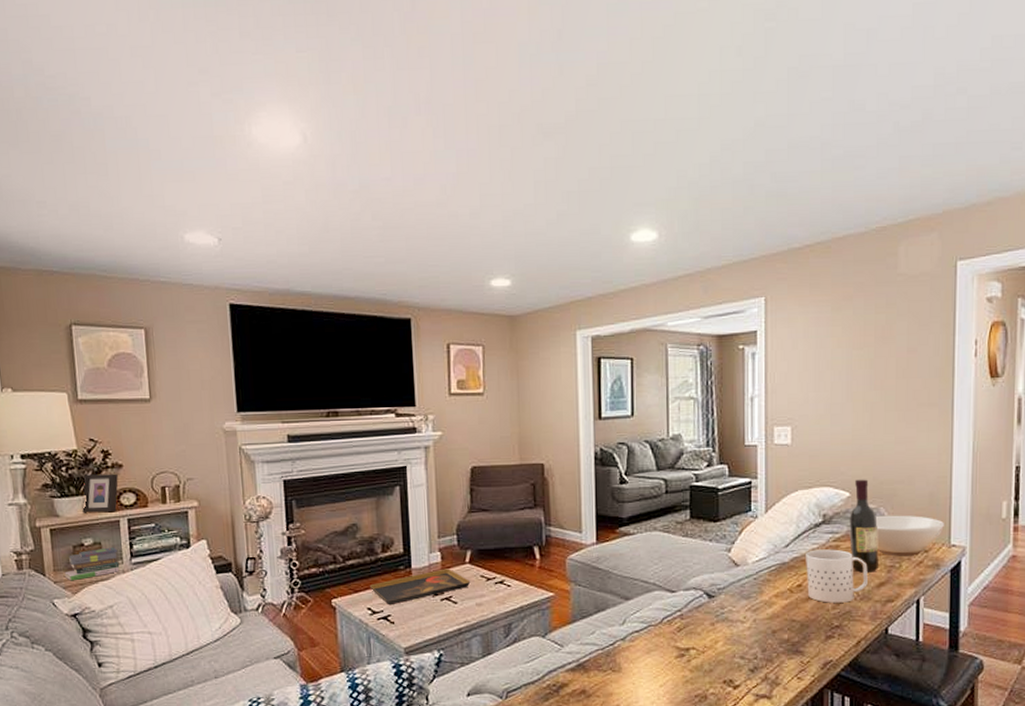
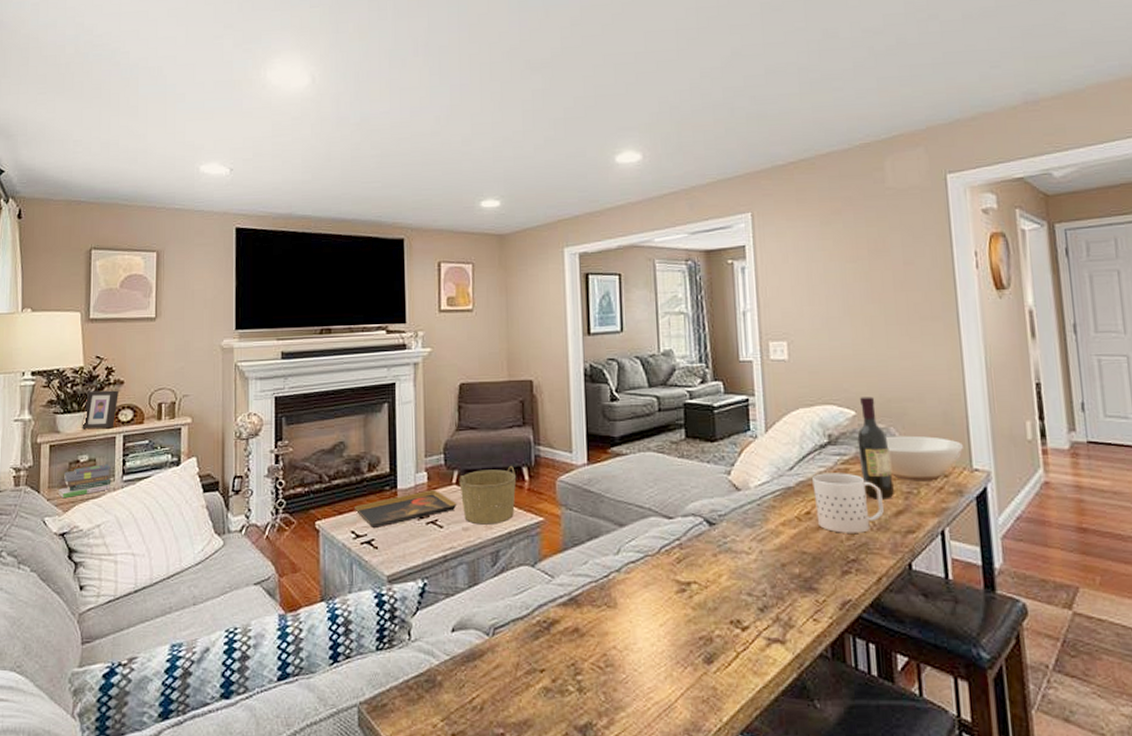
basket: none [472,545,528,600] -> present [459,465,517,525]

